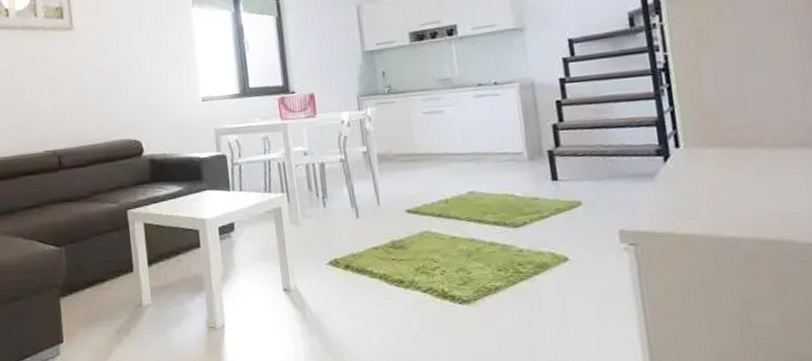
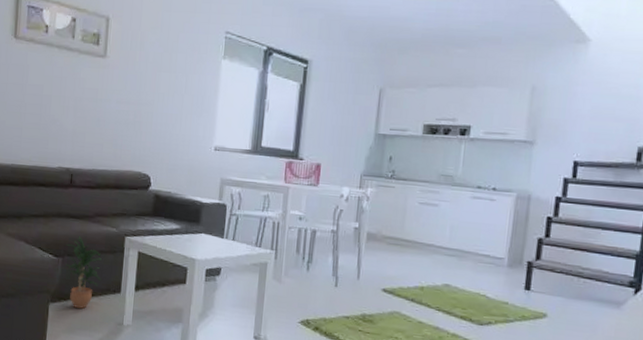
potted plant: none [66,220,110,297] -> present [65,236,102,309]

